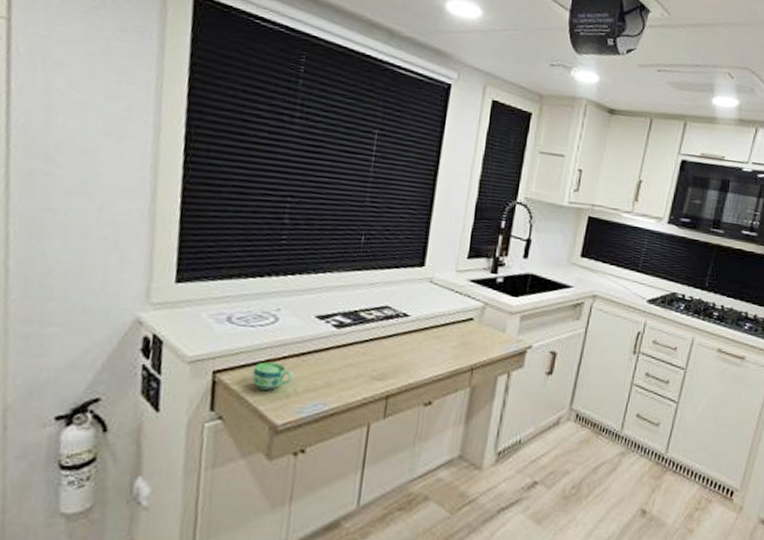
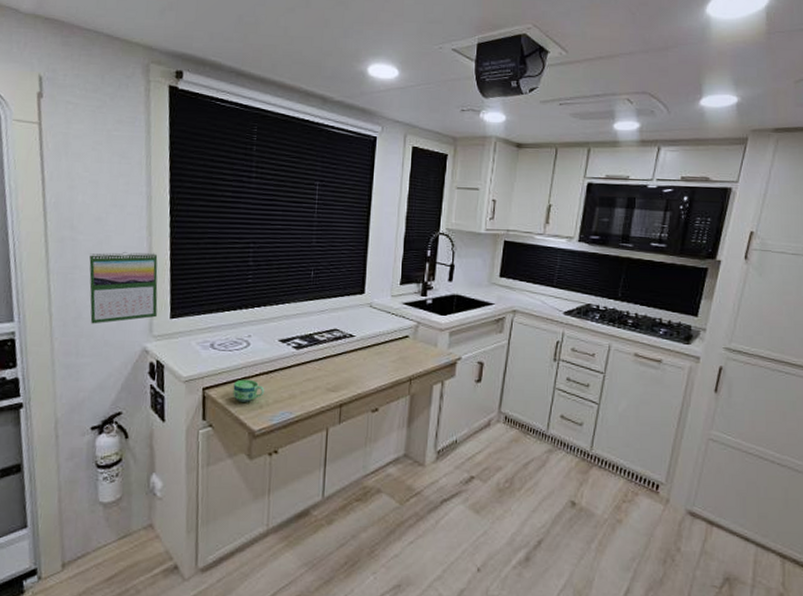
calendar: none [64,193,164,285] -> present [89,251,158,324]

